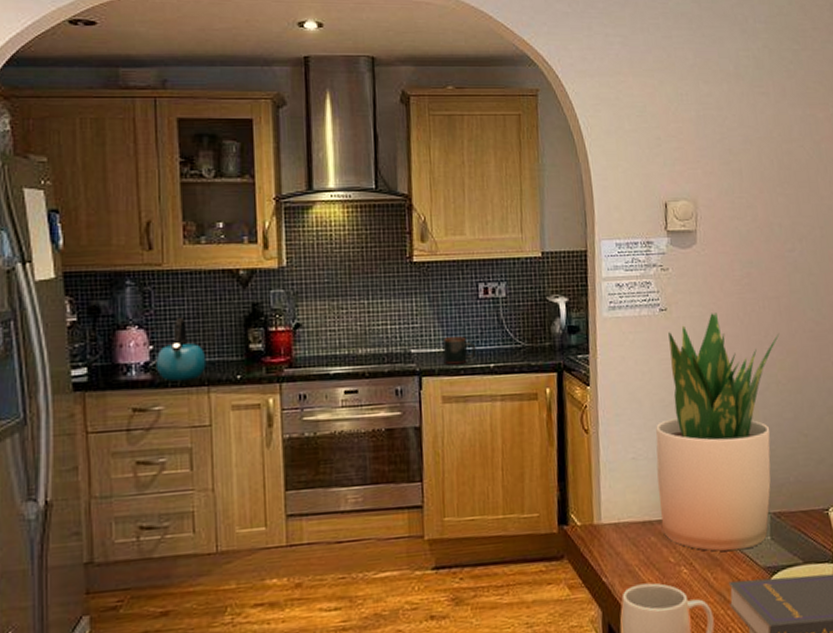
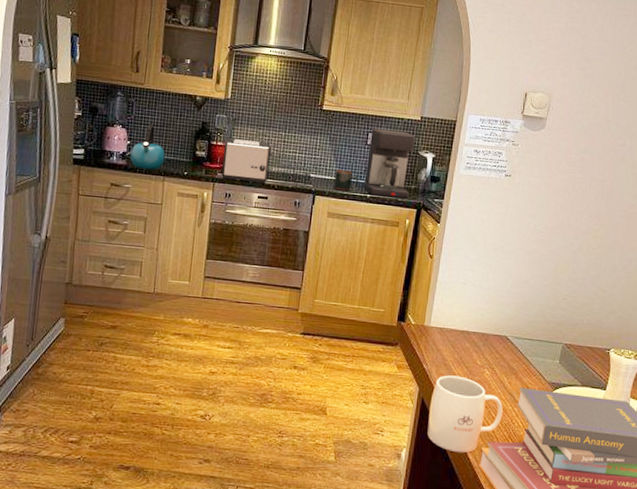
toaster: none [287,317,356,376] -> present [221,137,273,184]
coffee maker: none [481,274,544,365] -> present [363,128,415,200]
planter: present [655,313,780,552] -> none [476,184,599,367]

